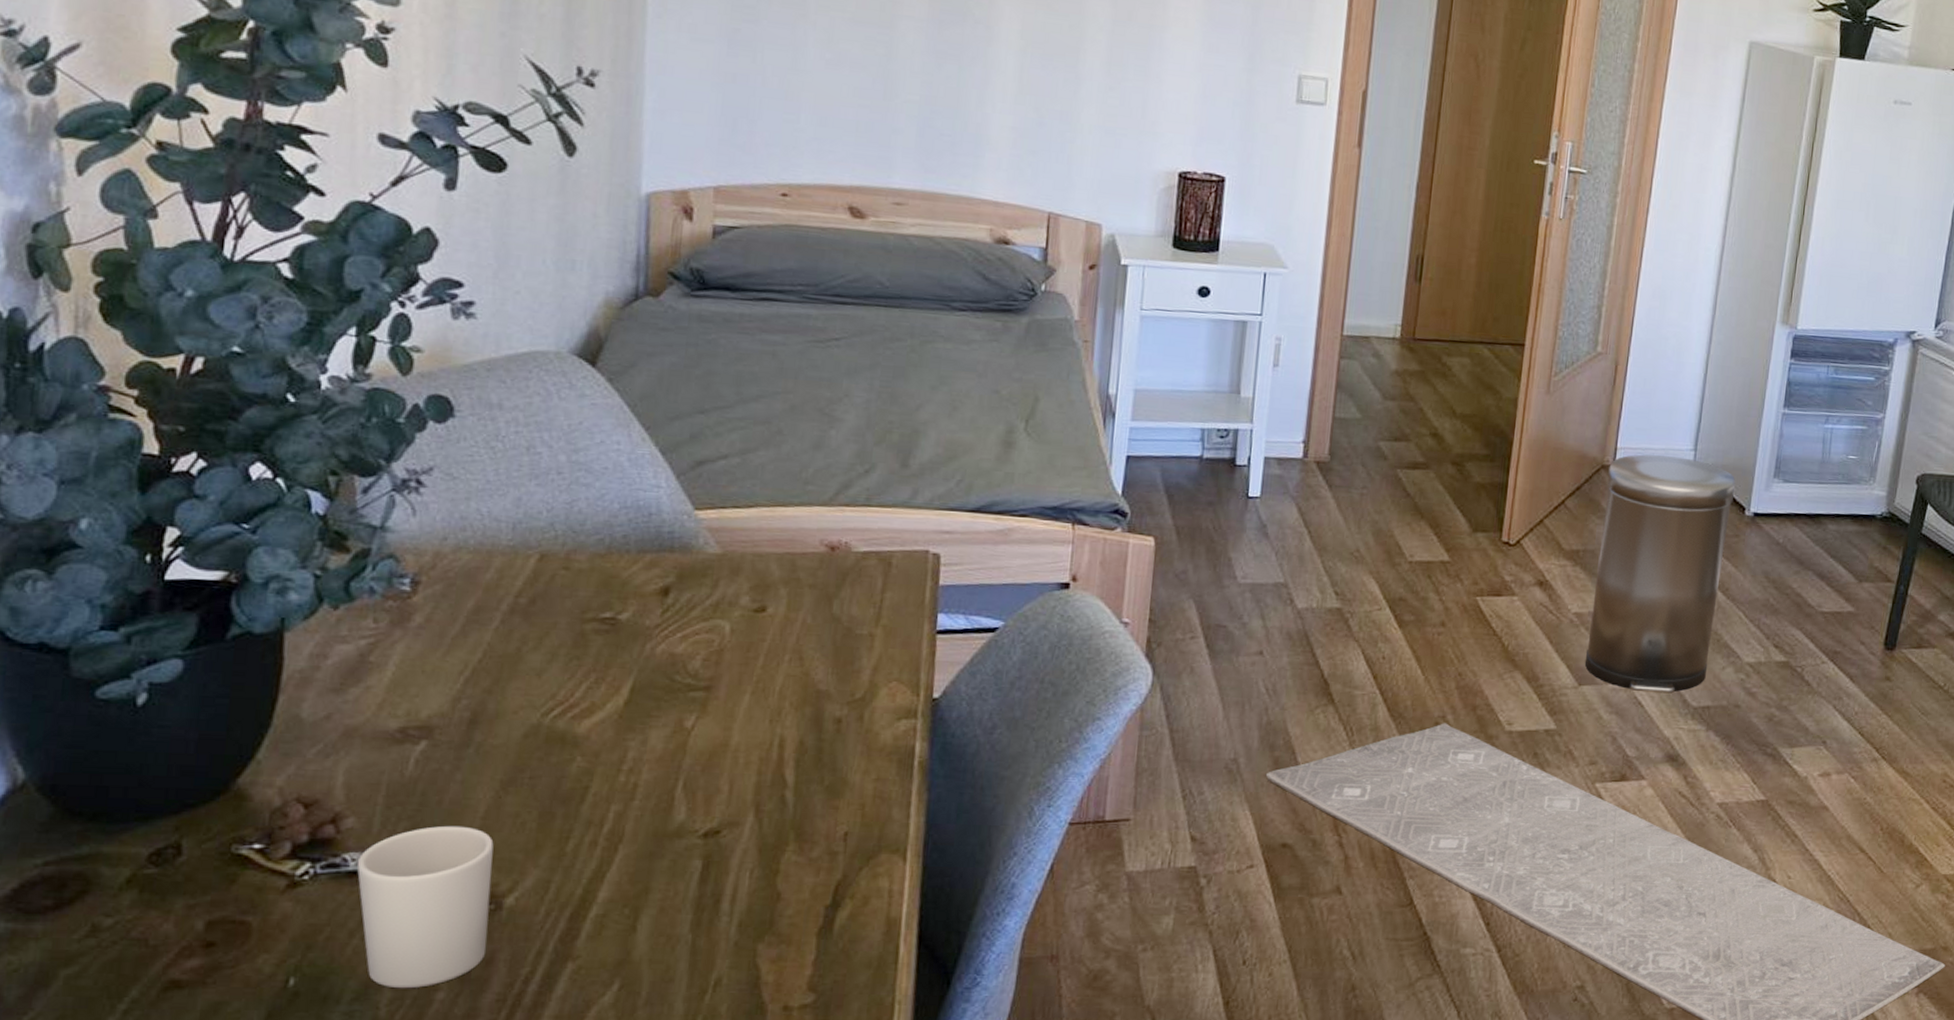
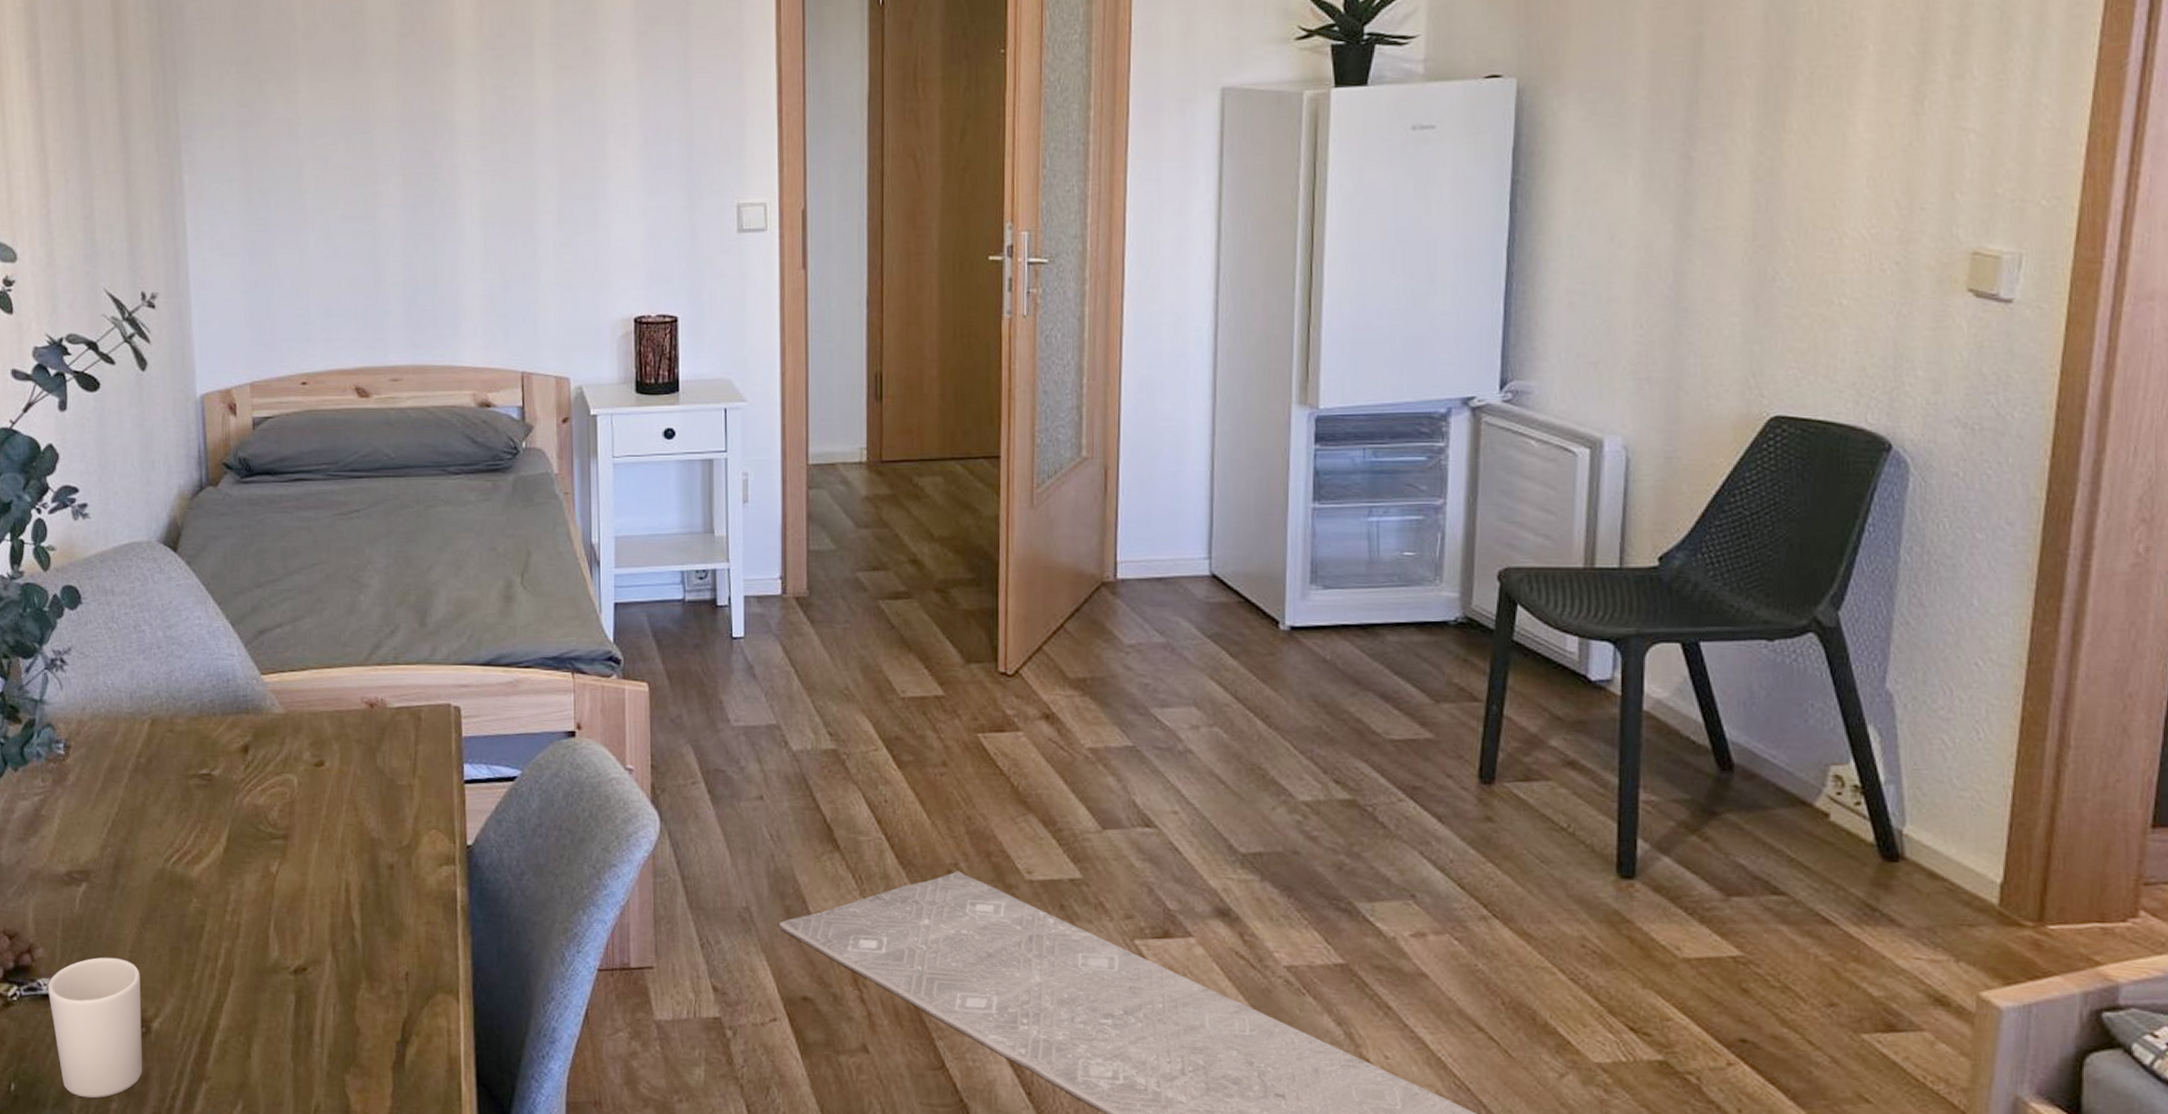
pedal bin: present [1584,454,1736,694] -> none [1106,567,1264,838]

